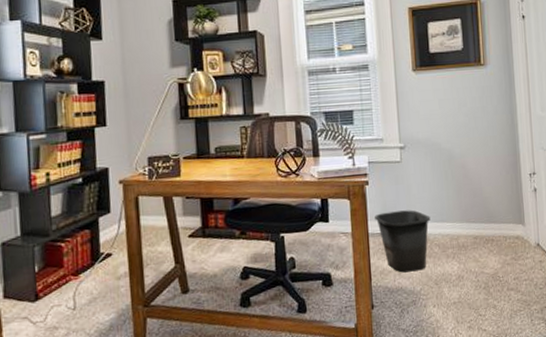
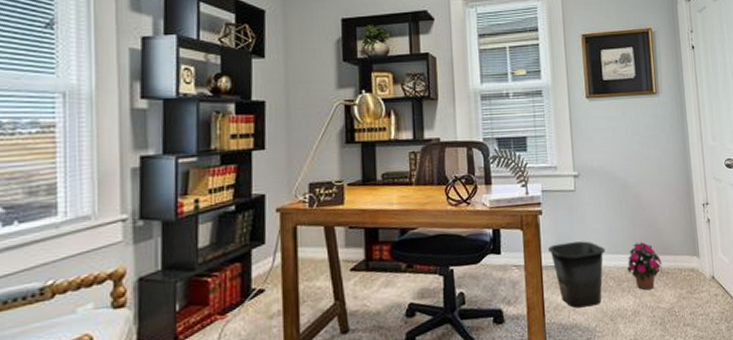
potted flower: none [452,210,488,257] -> present [627,241,663,291]

